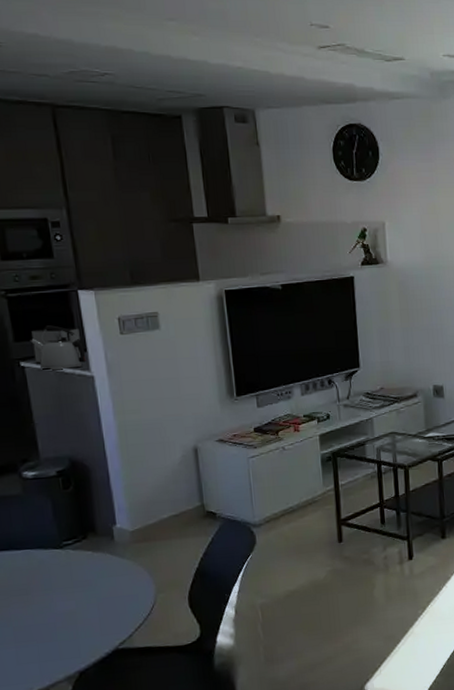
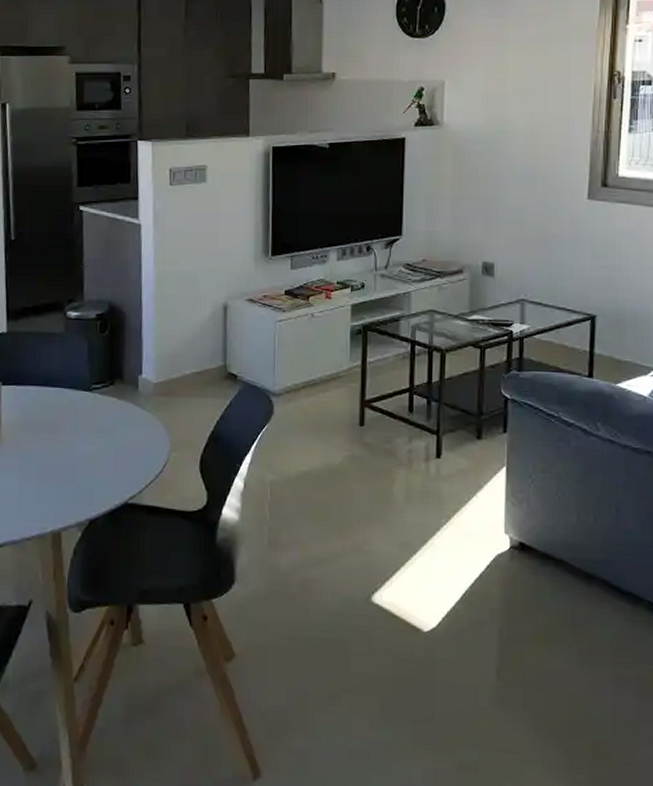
kettle: present [30,325,87,371] -> none [90,173,137,216]
toaster: present [30,327,81,365] -> none [92,175,134,210]

